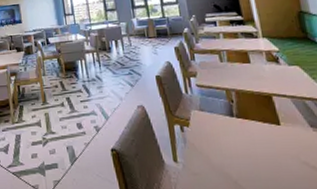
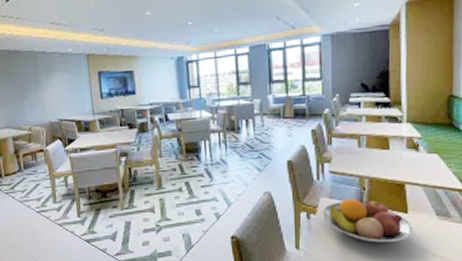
fruit bowl: none [194,111,289,156] -> present [322,198,412,243]

